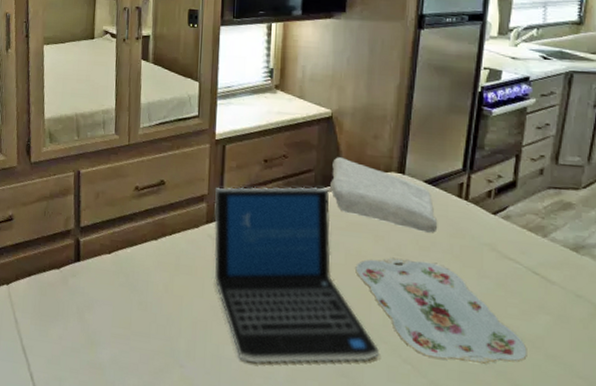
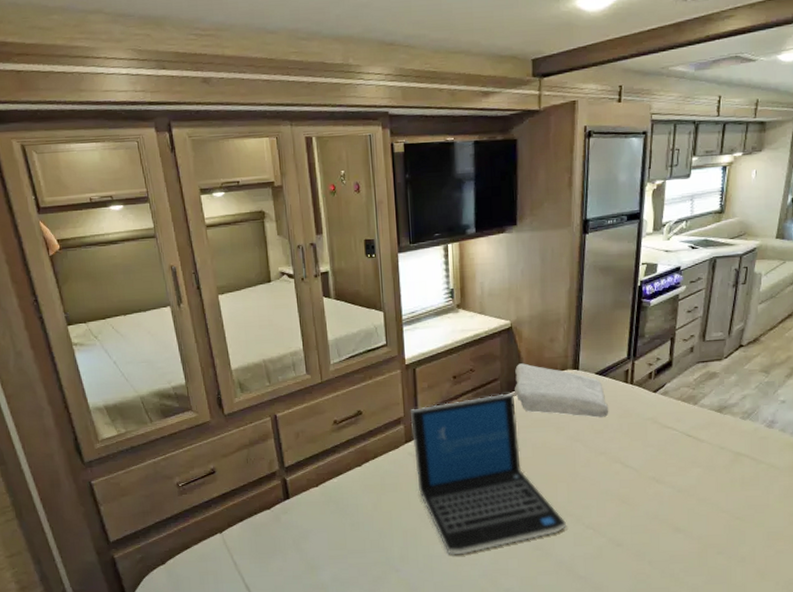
serving tray: present [355,257,527,365] -> none [542,442,684,520]

